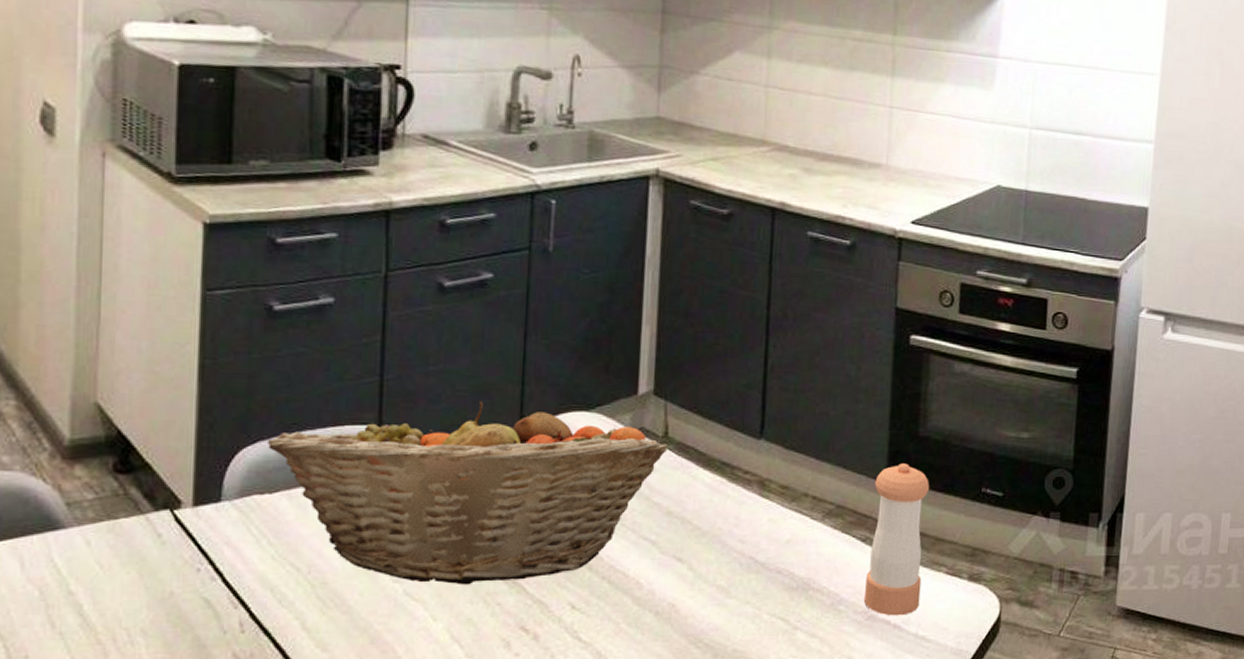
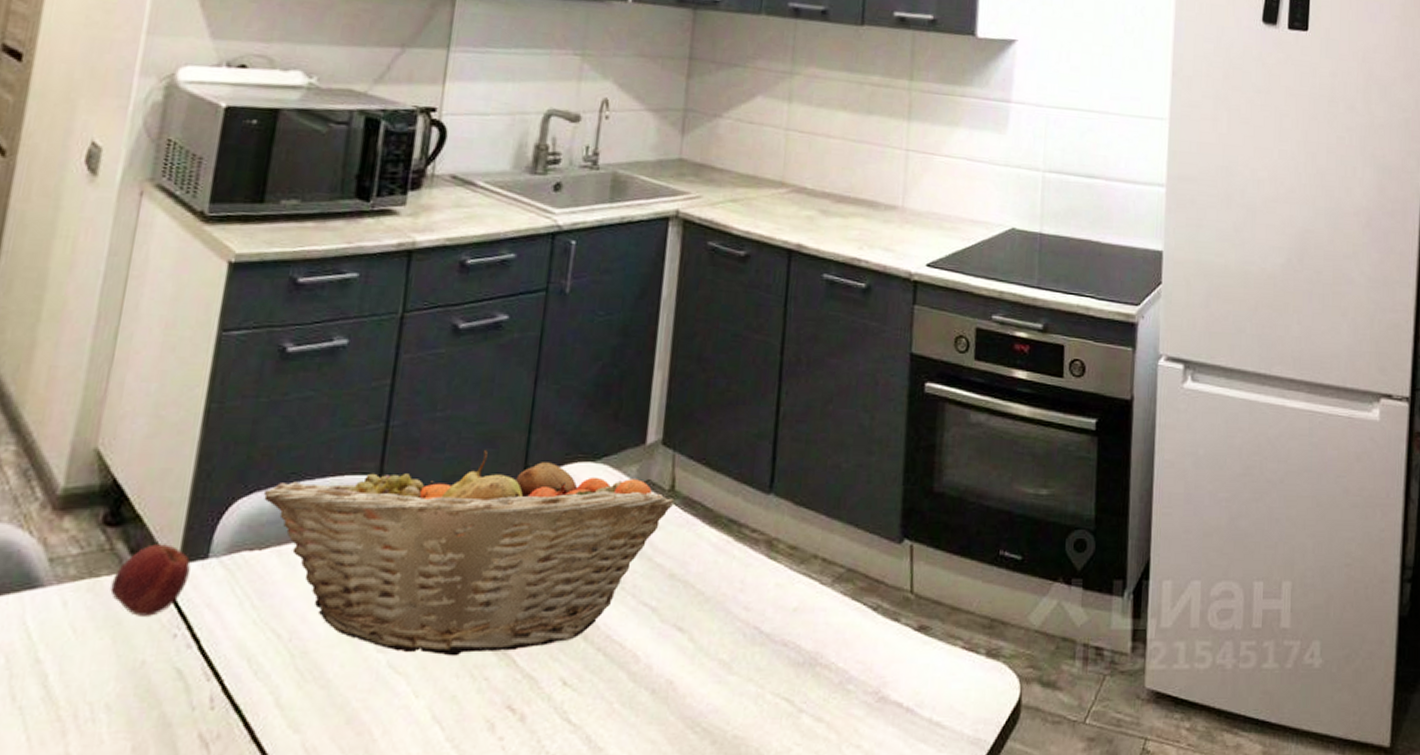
apple: none [130,489,205,553] -> present [110,544,191,616]
pepper shaker: present [864,463,930,616] -> none [875,522,945,698]

